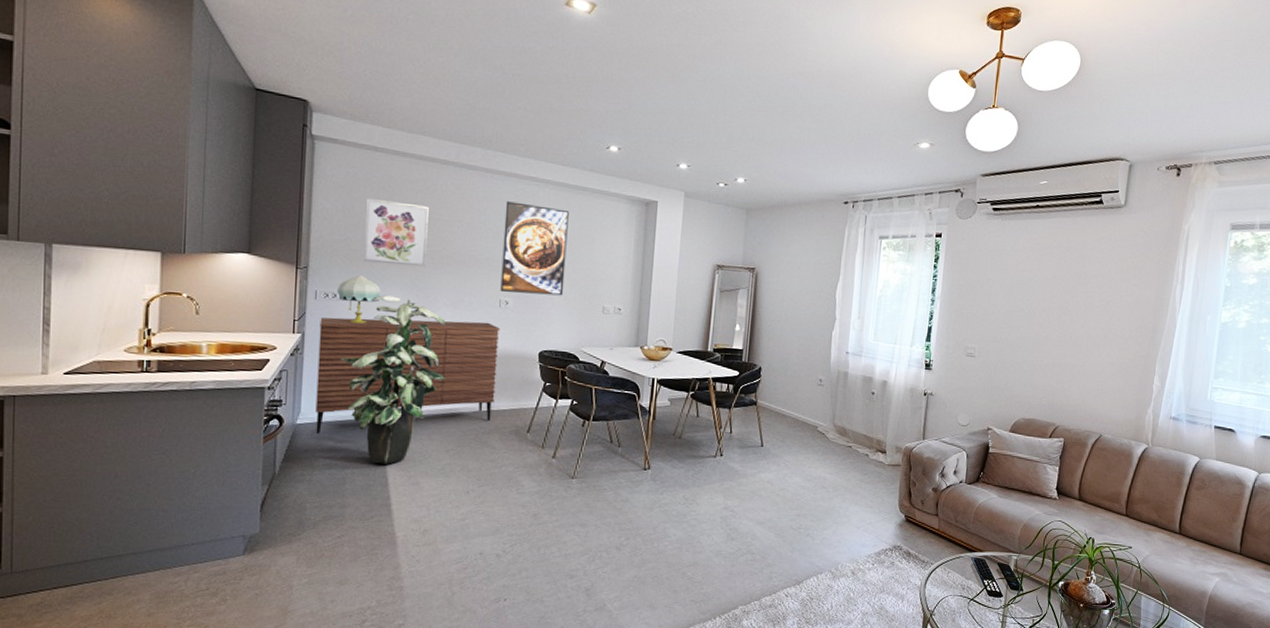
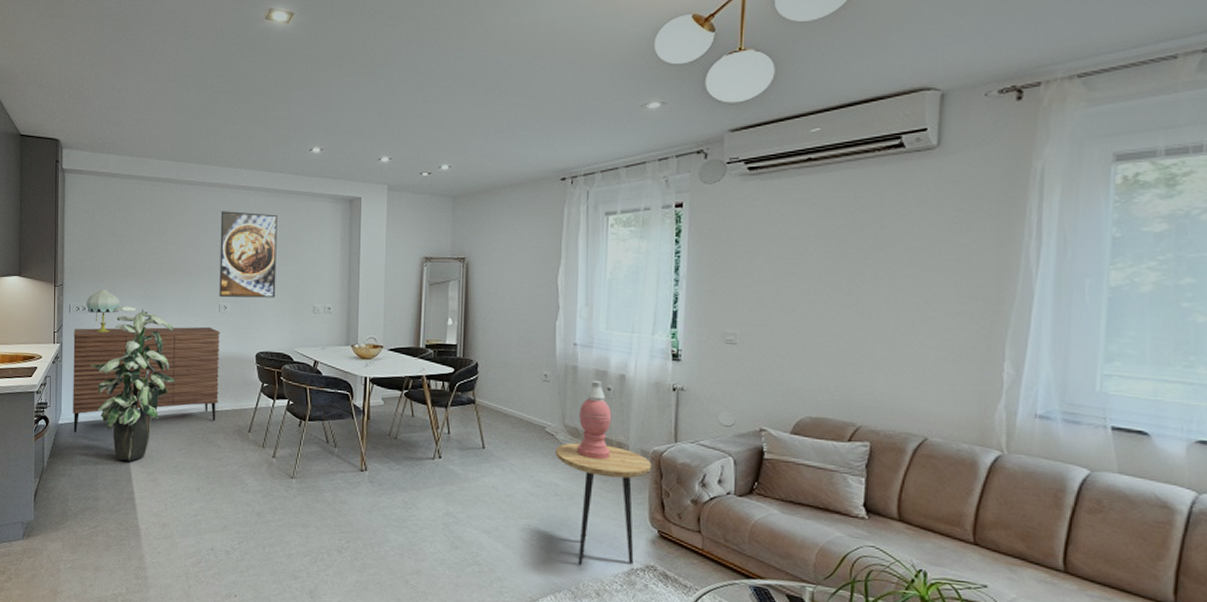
wall art: present [362,197,429,267] -> none [105,219,156,278]
side table: none [824,440,904,549] -> present [555,442,652,565]
table lamp: none [843,385,874,456] -> present [577,380,612,460]

